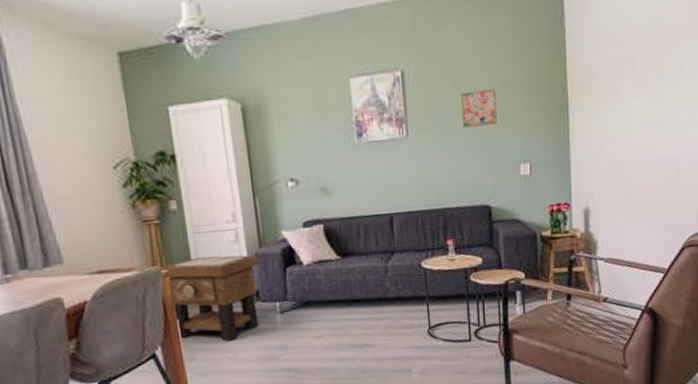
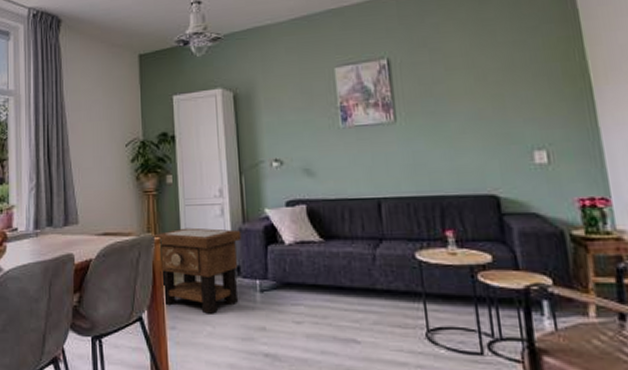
wall art: present [461,88,498,129] -> none [454,72,501,114]

